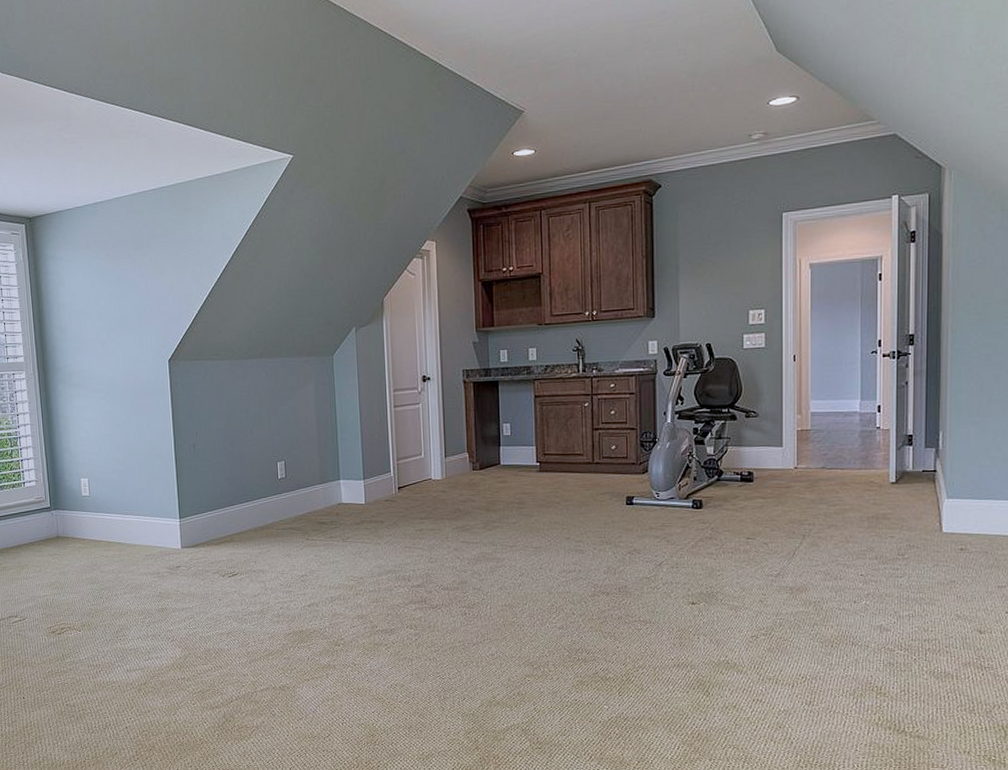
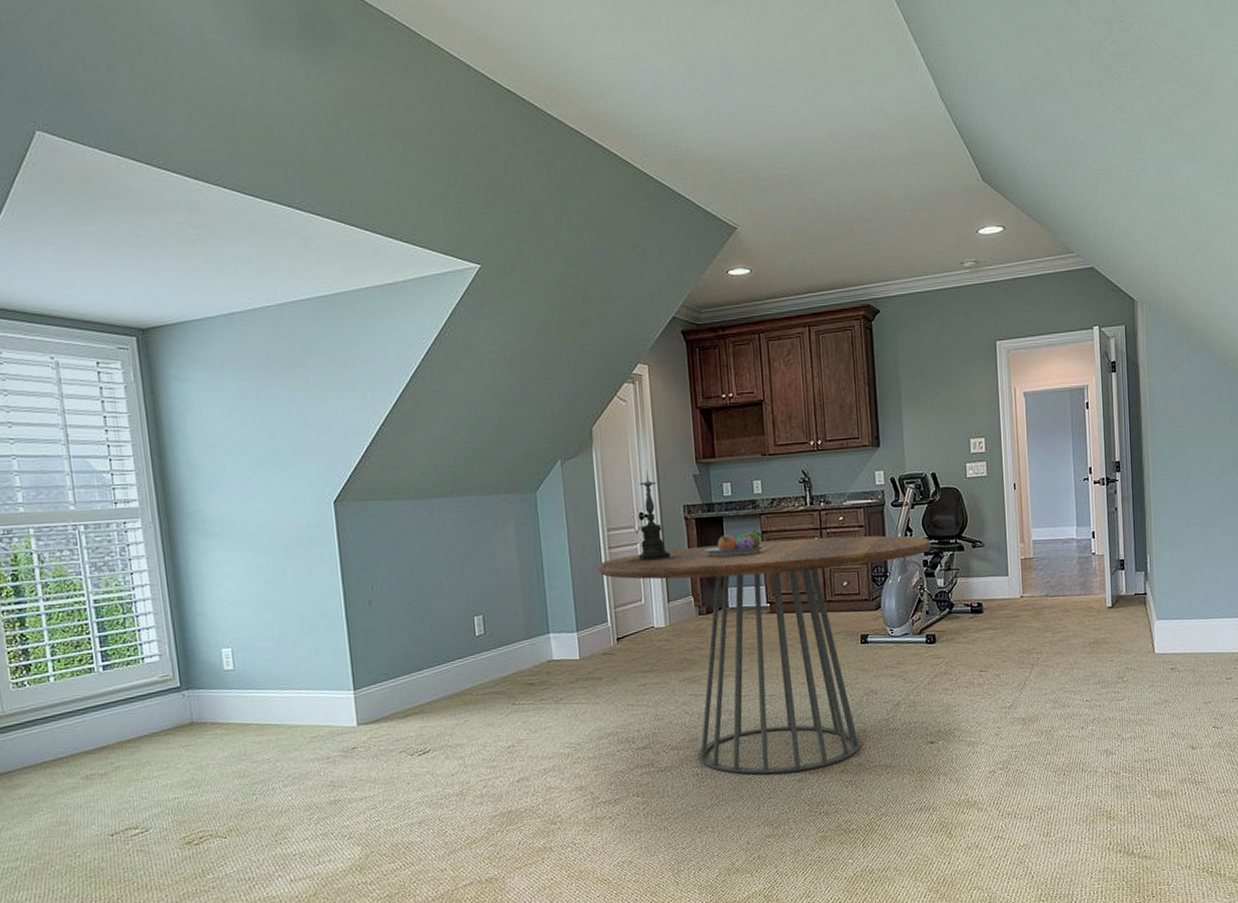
dining table: none [384,402,702,619] -> present [598,535,931,774]
candle holder: none [410,336,457,420] -> present [627,469,679,562]
fruit bowl: none [481,393,536,418] -> present [705,529,764,557]

